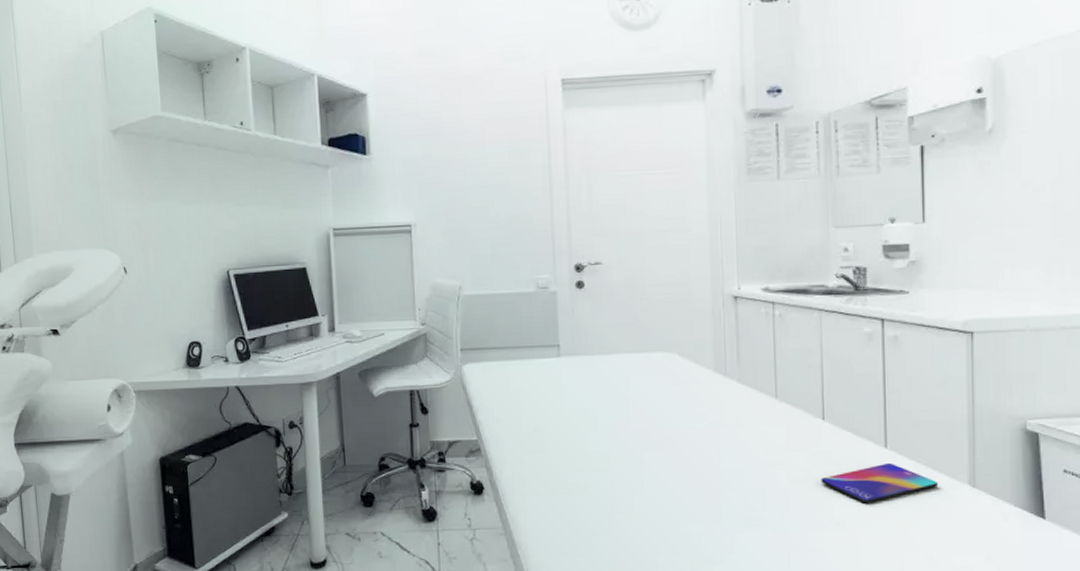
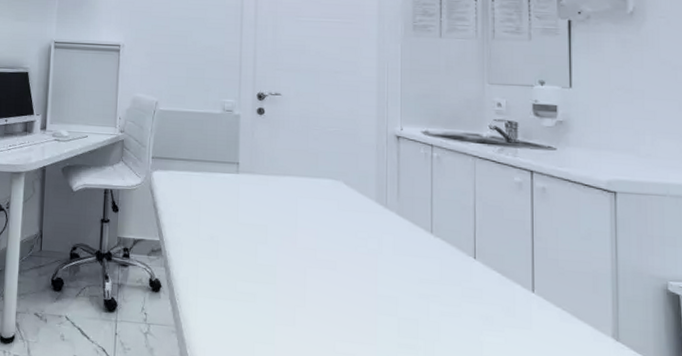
smartphone: present [821,462,939,504] -> none [471,307,584,345]

